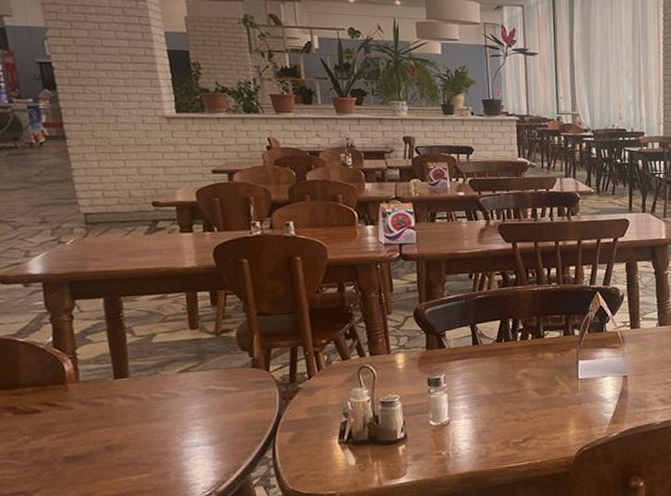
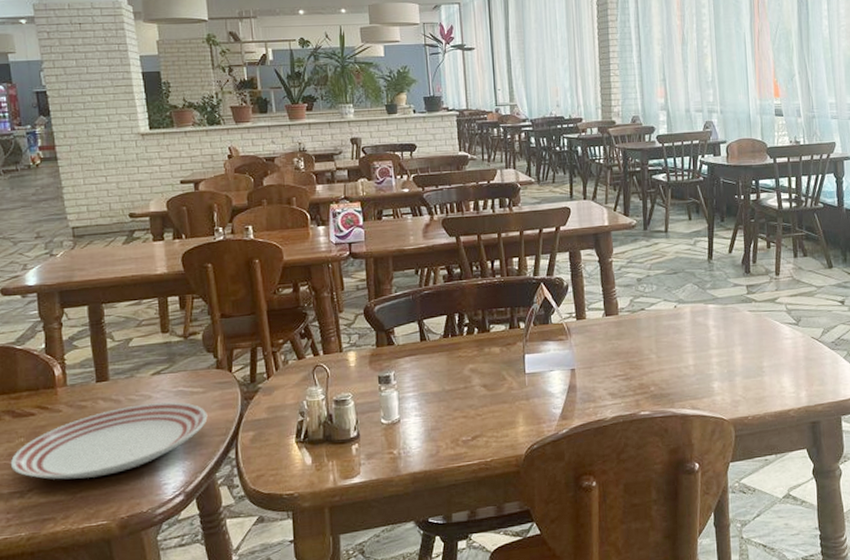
dinner plate: none [12,401,242,480] -> present [10,402,208,480]

